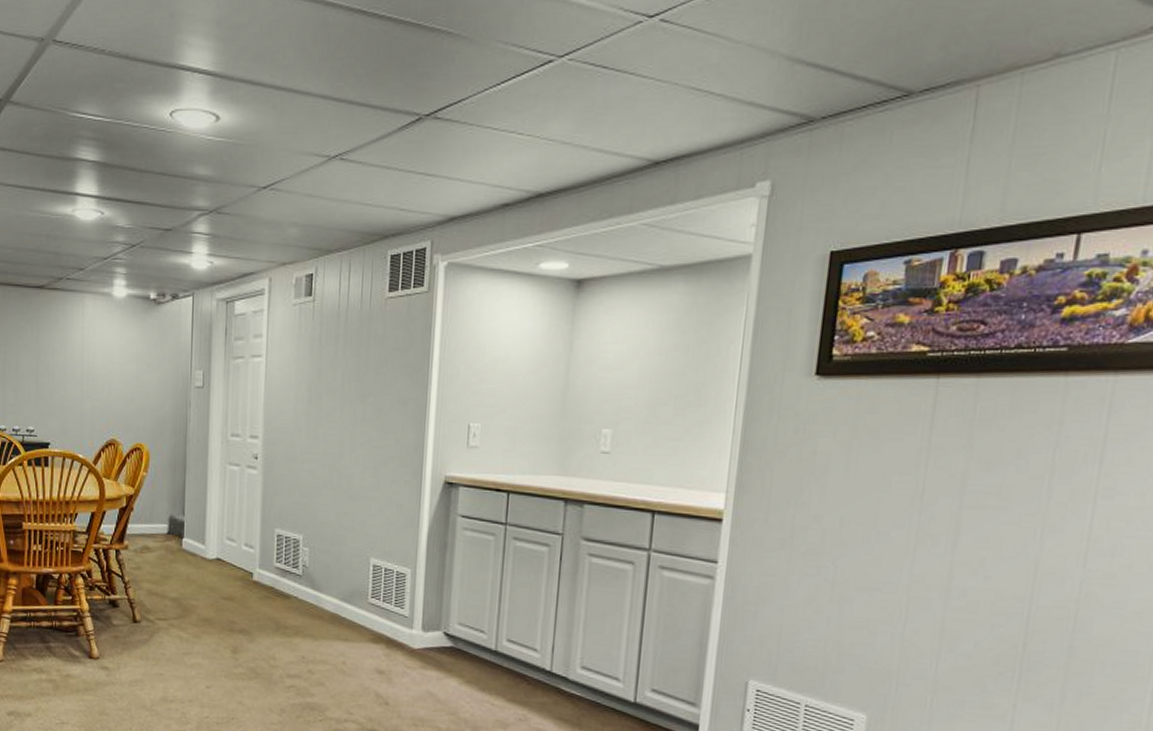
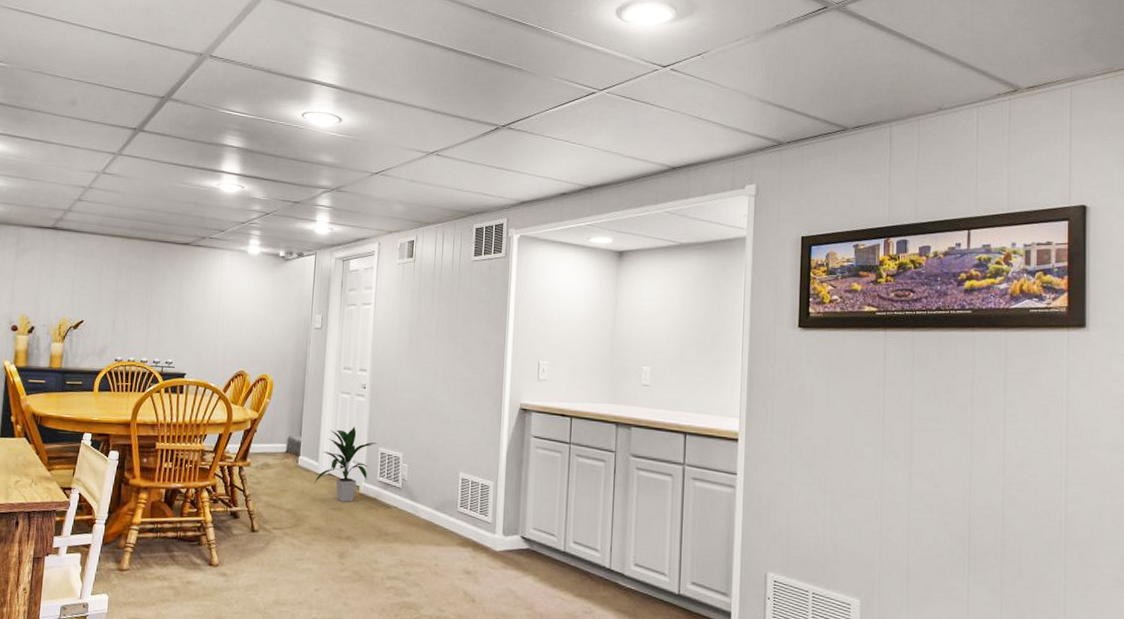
indoor plant: none [201,503,273,591] -> present [314,425,378,502]

